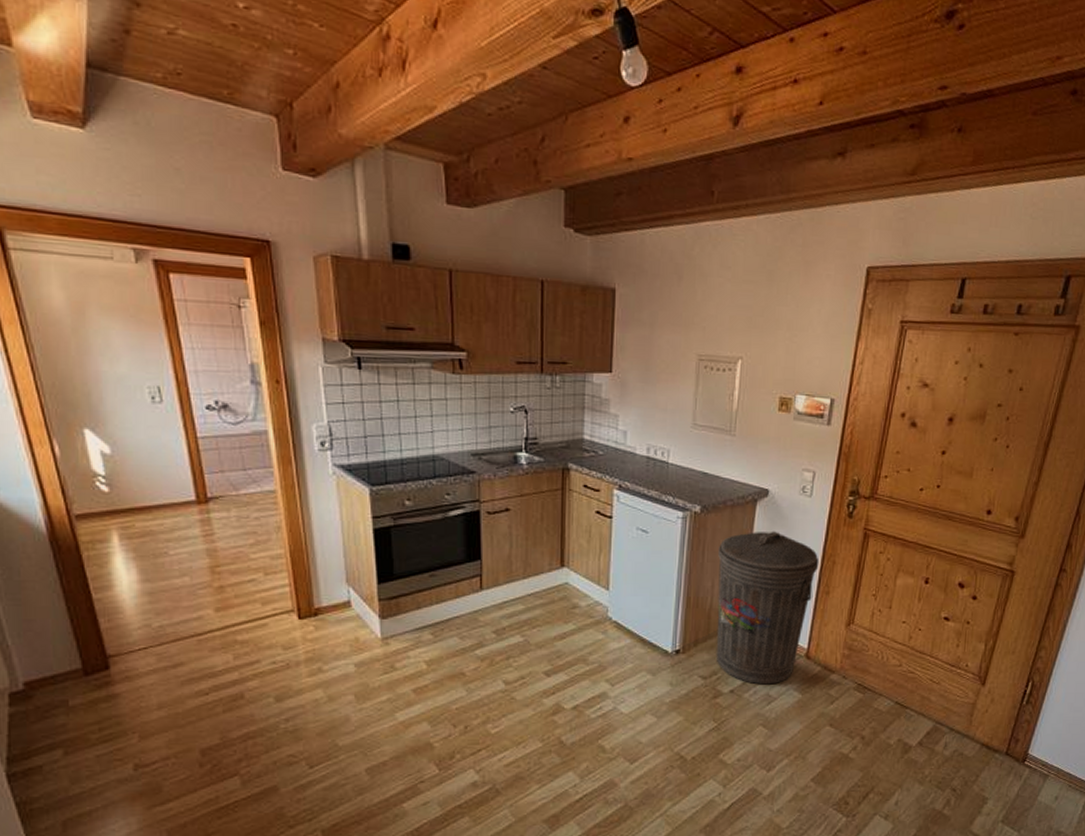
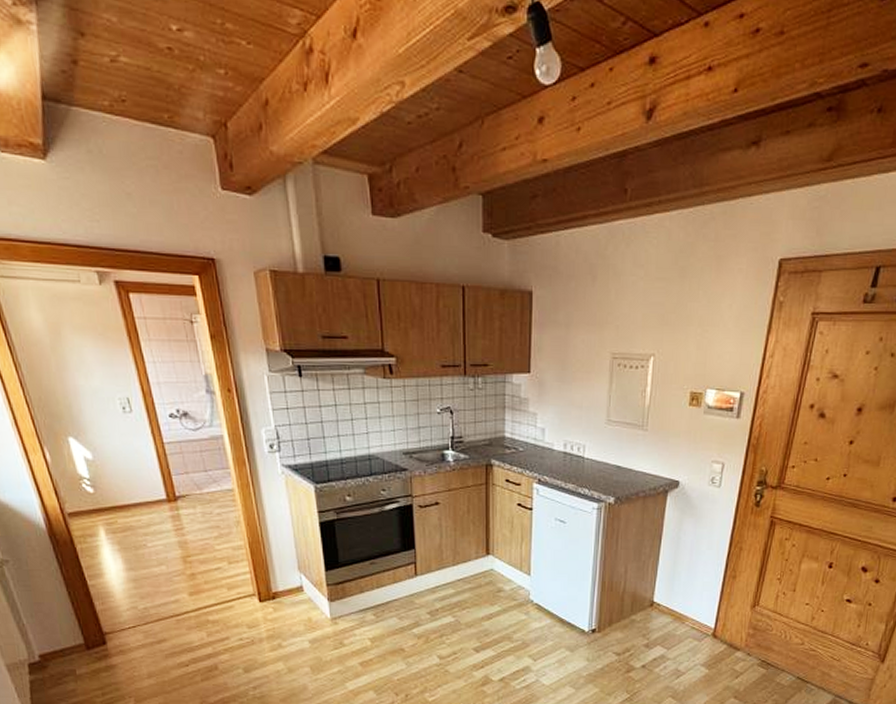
trash can: present [716,531,819,685] -> none [628,520,727,661]

